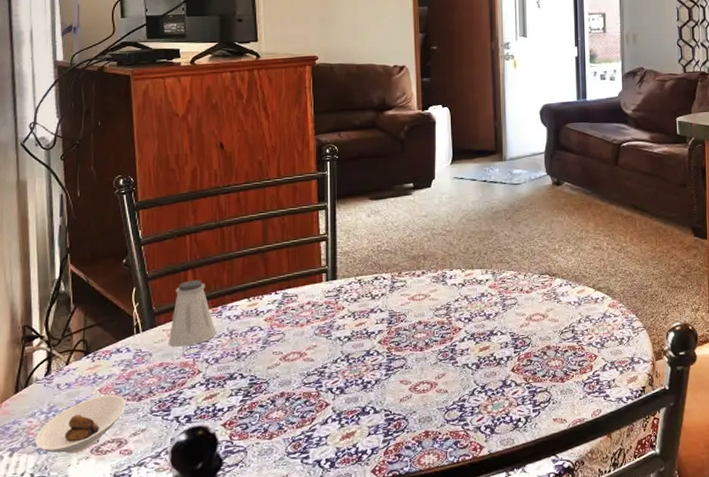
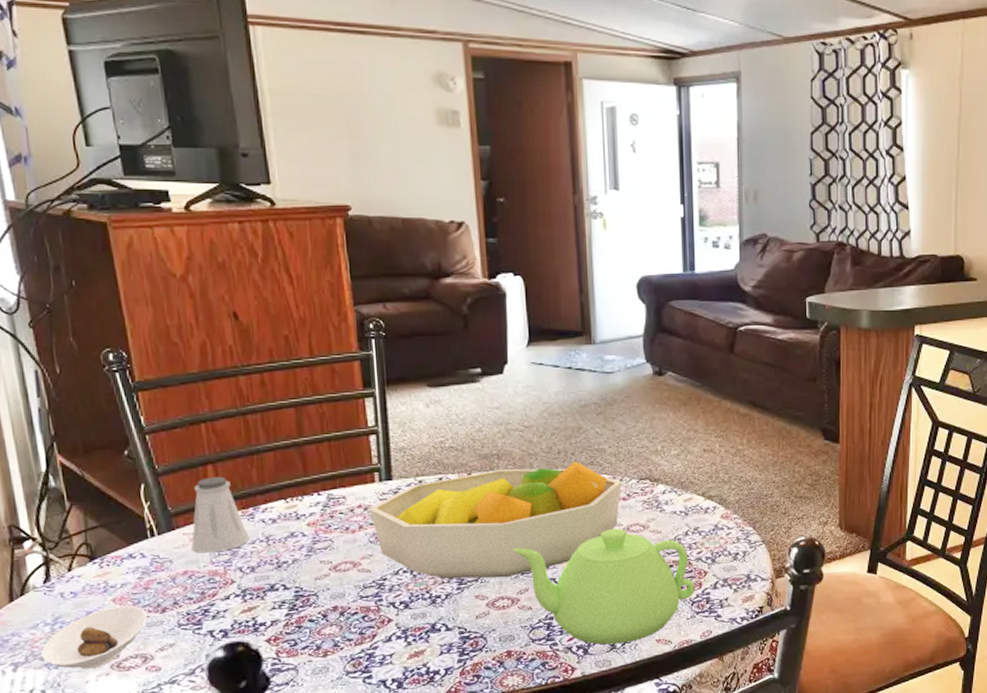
fruit bowl: none [316,259,526,367] -> present [369,461,623,579]
teapot: none [434,317,587,425] -> present [513,528,695,645]

